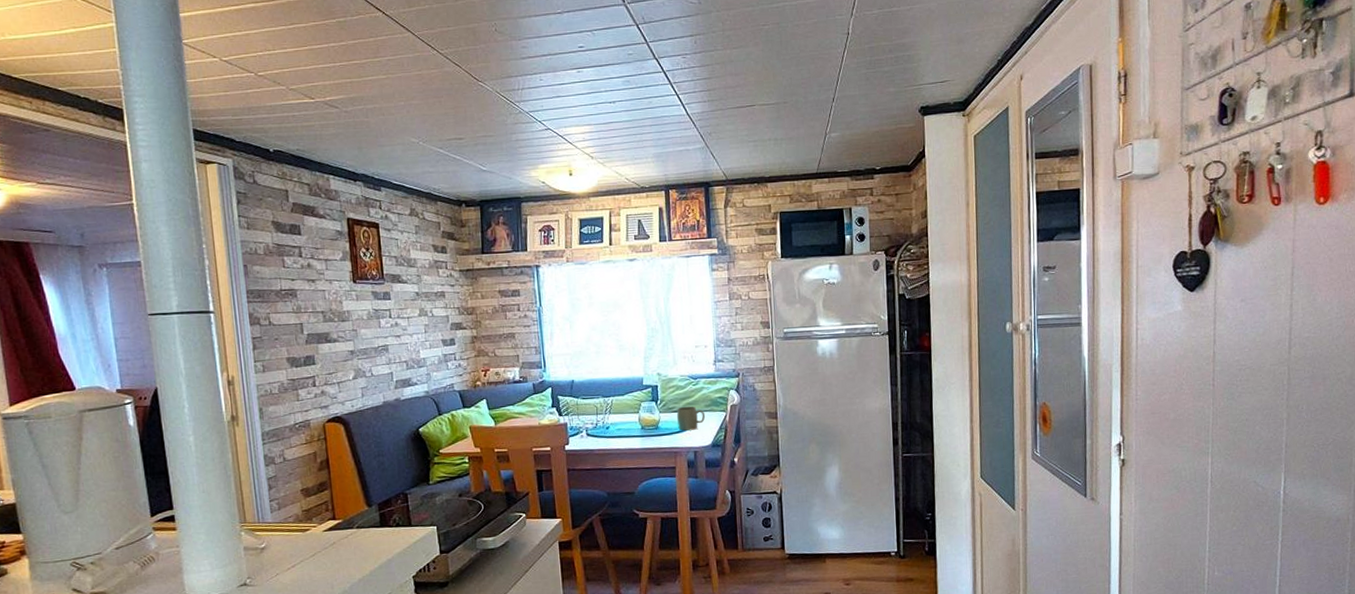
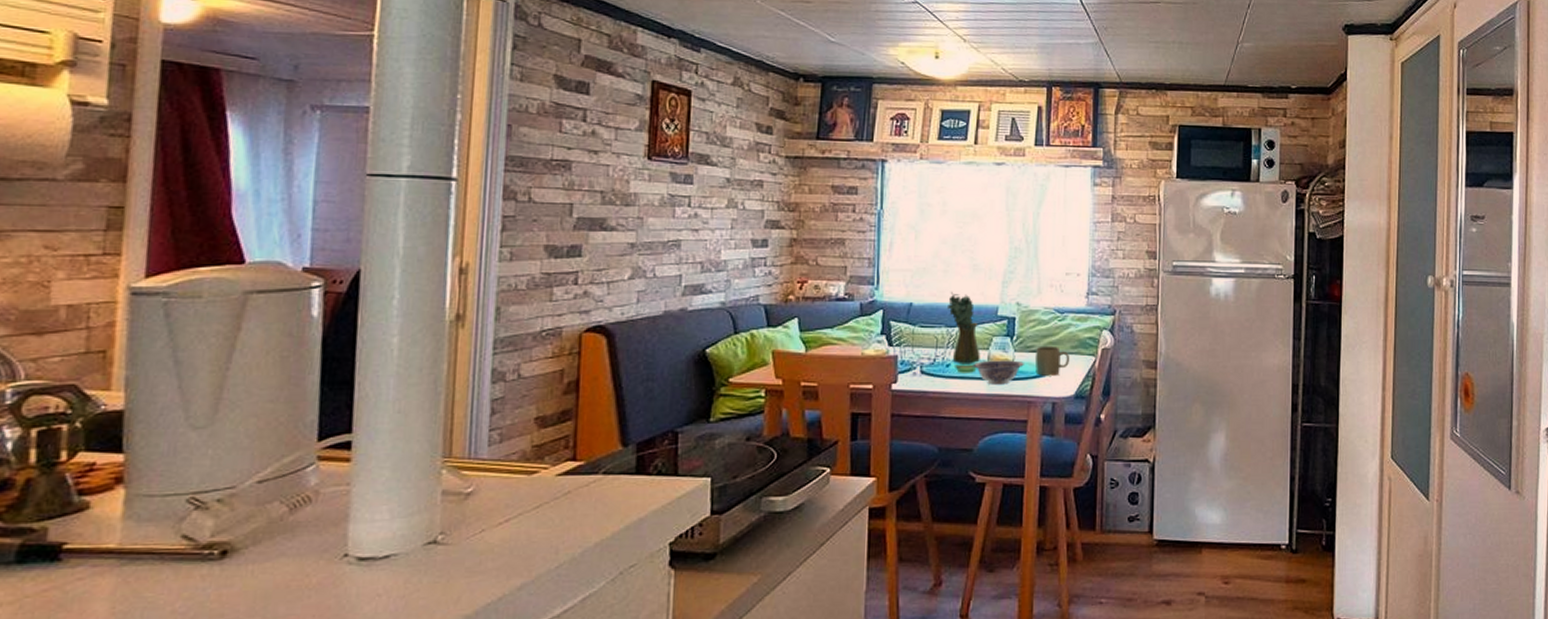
vase: none [601,368,633,433] -> present [946,291,980,373]
bowl: none [627,419,668,442] -> present [973,360,1024,386]

